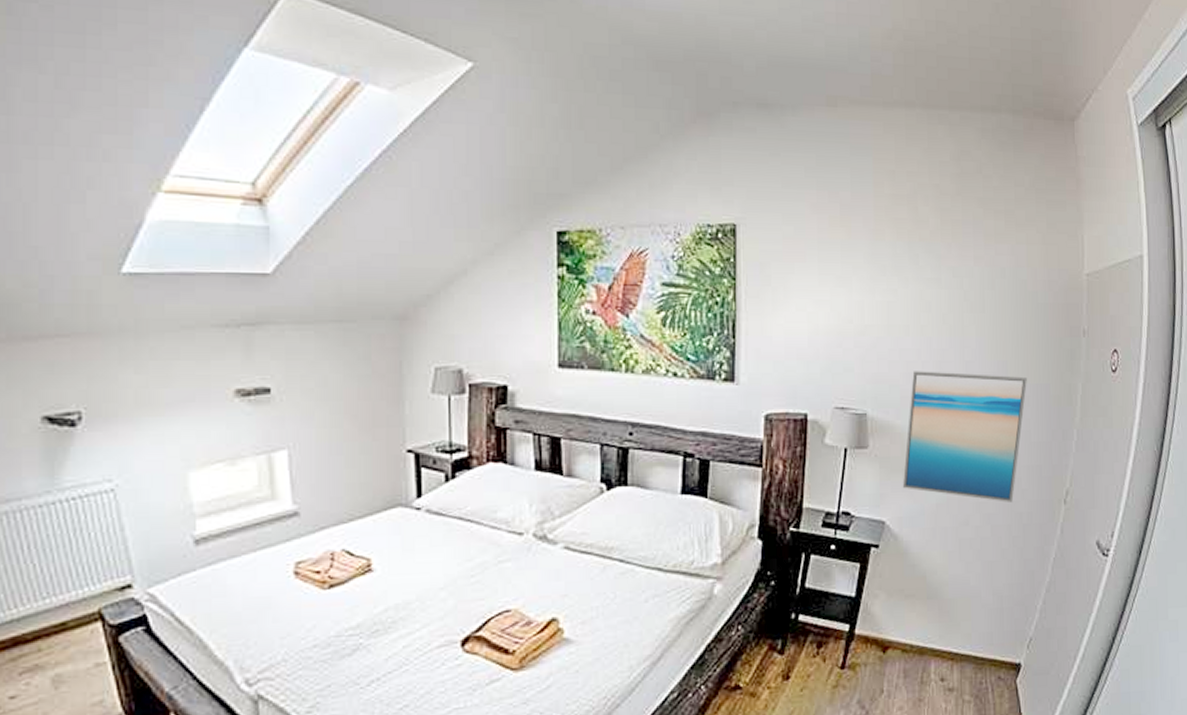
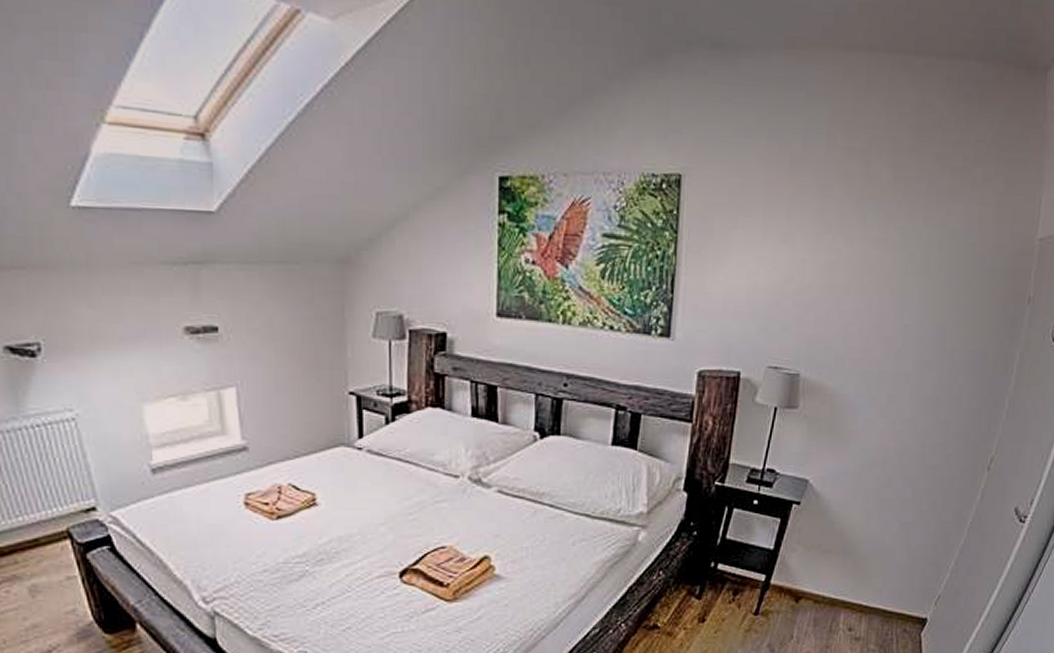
wall art: present [902,371,1027,502] -> none [828,333,965,467]

